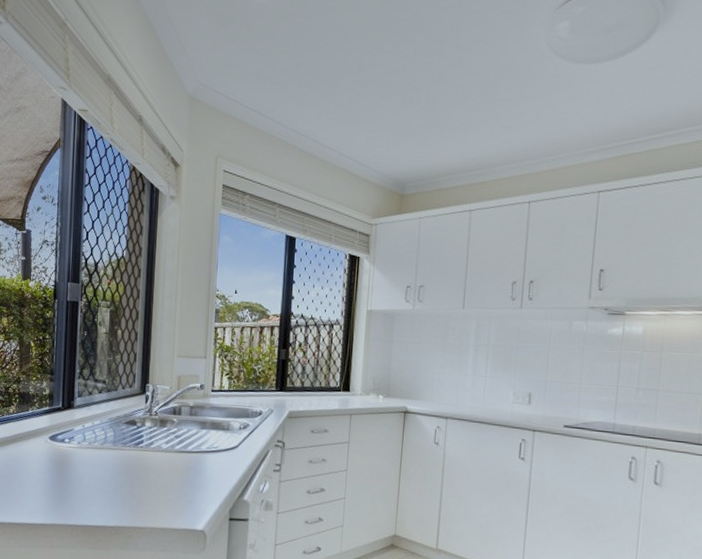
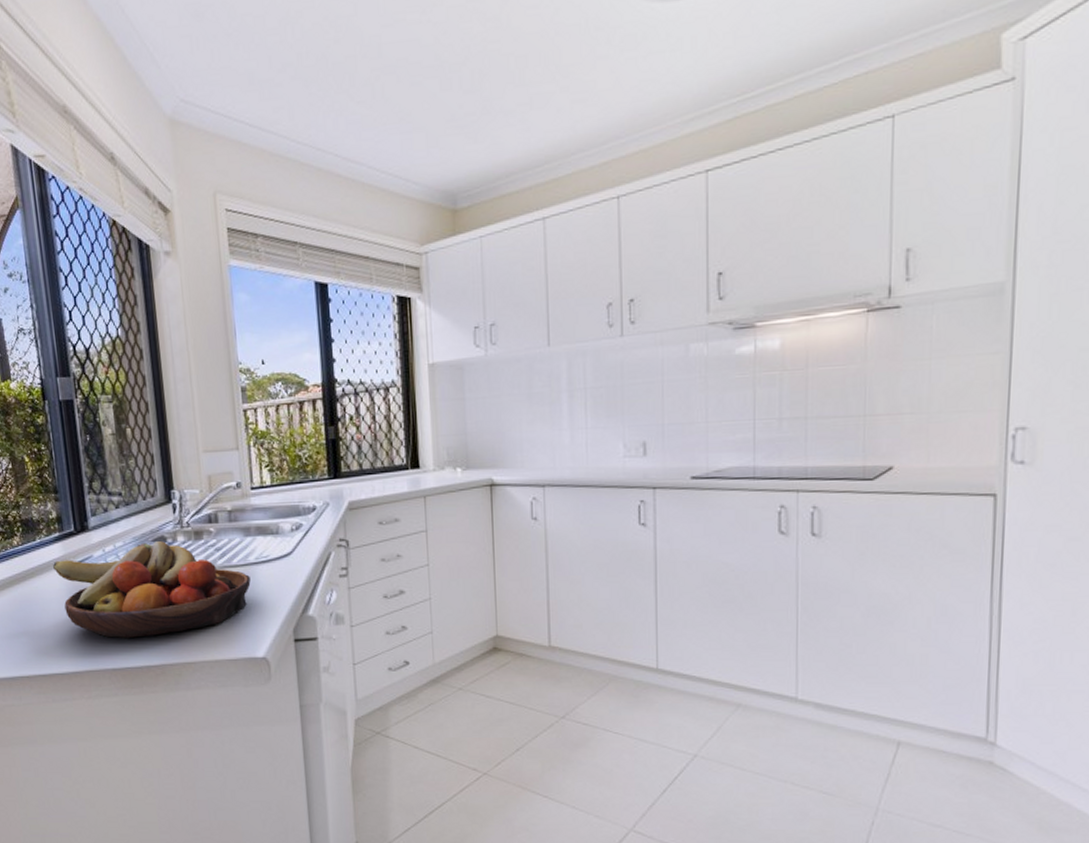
fruit bowl: none [39,424,200,502] -> present [53,541,251,638]

